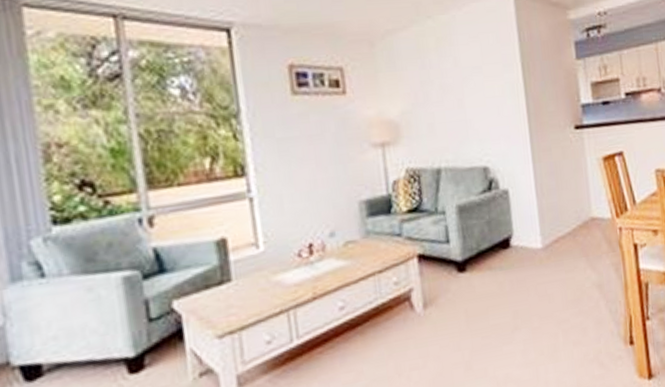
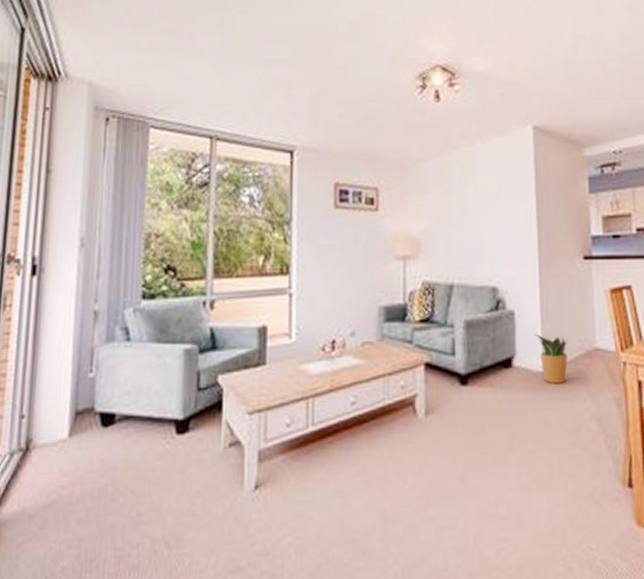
potted plant: none [531,210,566,258] -> present [535,333,568,383]

